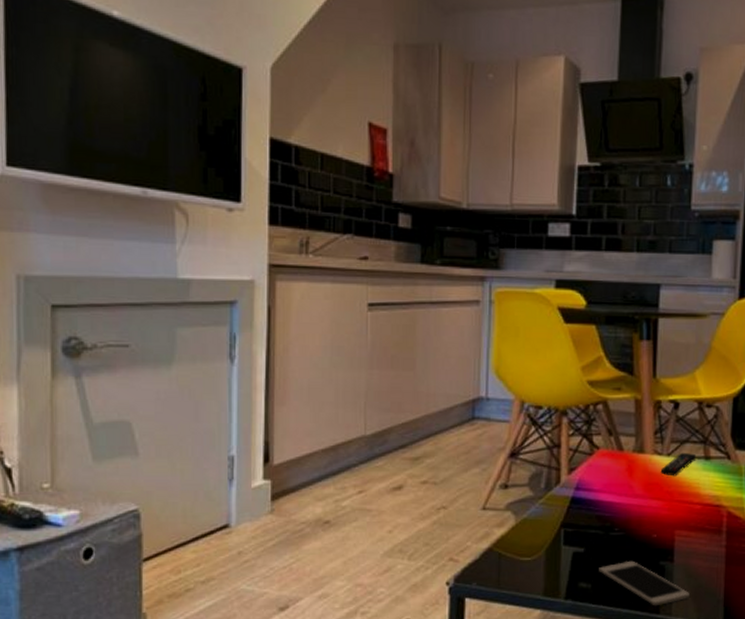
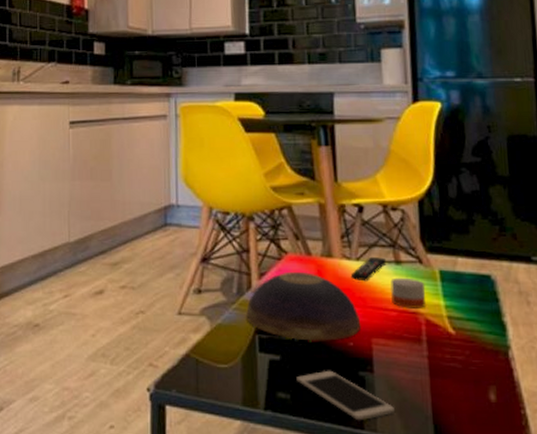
decorative bowl: none [553,466,666,534] -> present [246,271,361,341]
candle: none [696,471,731,502] -> present [390,276,426,308]

